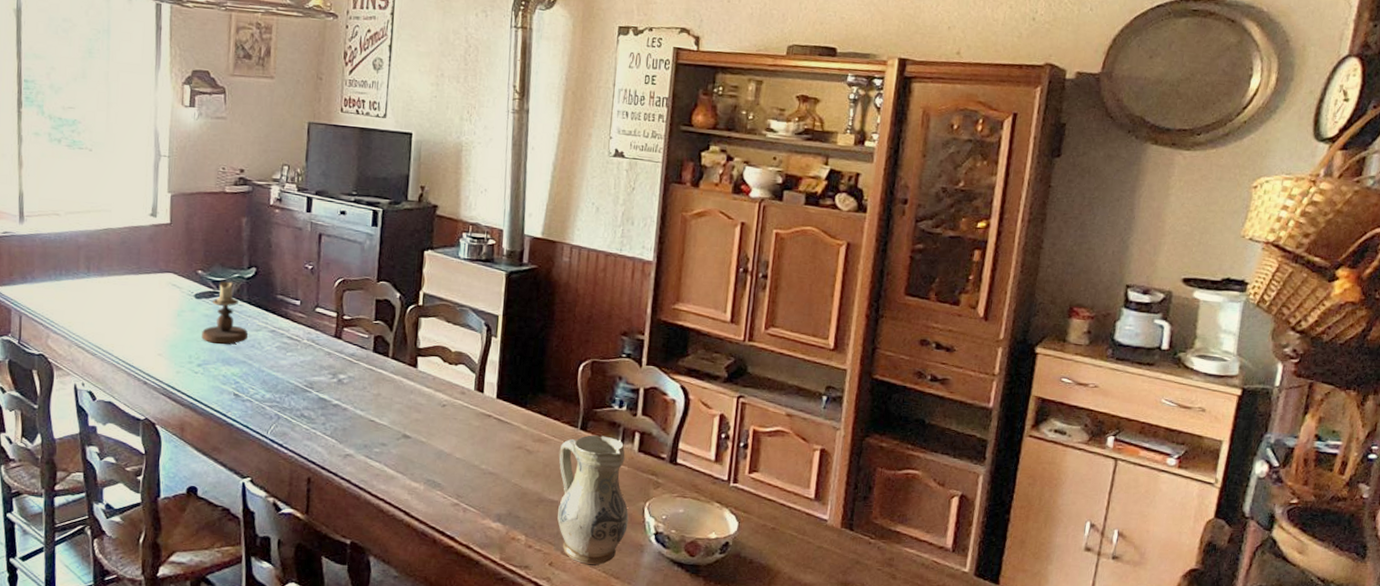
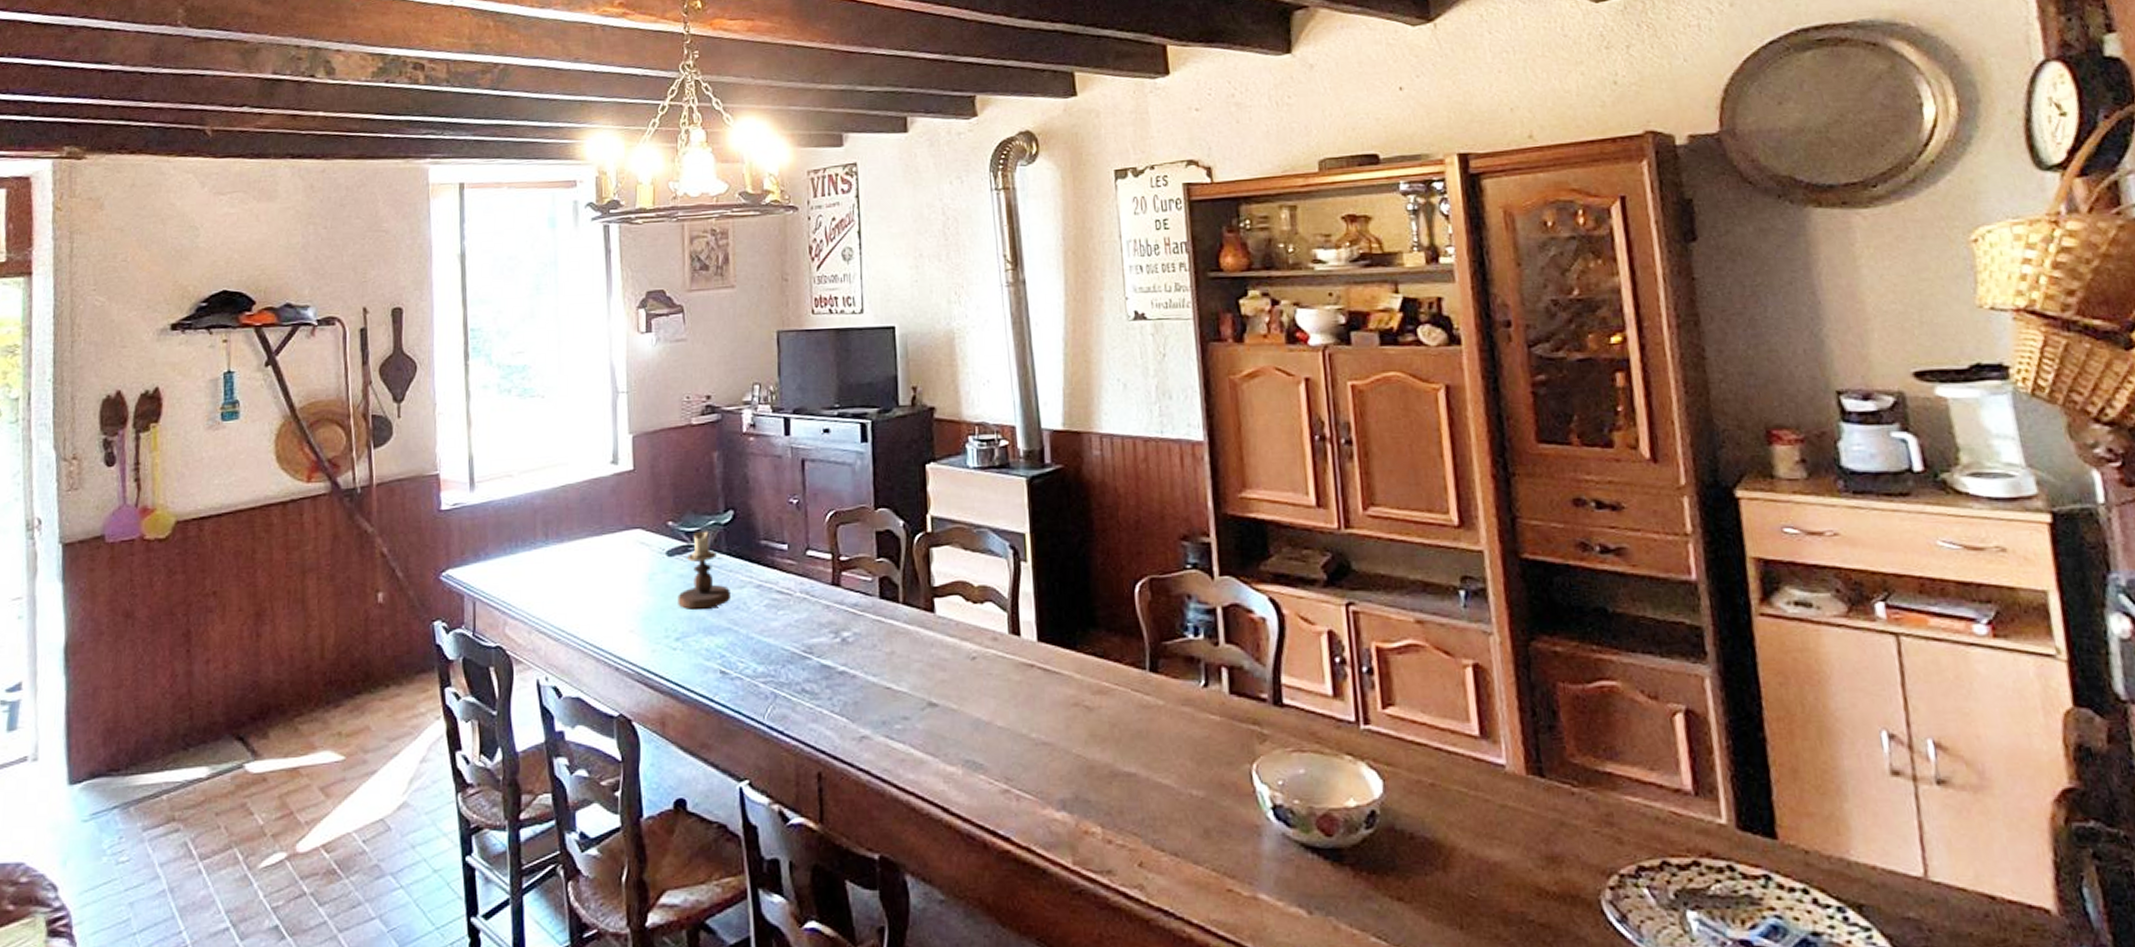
ceramic pitcher: present [557,435,629,566] -> none [1127,677,1234,862]

